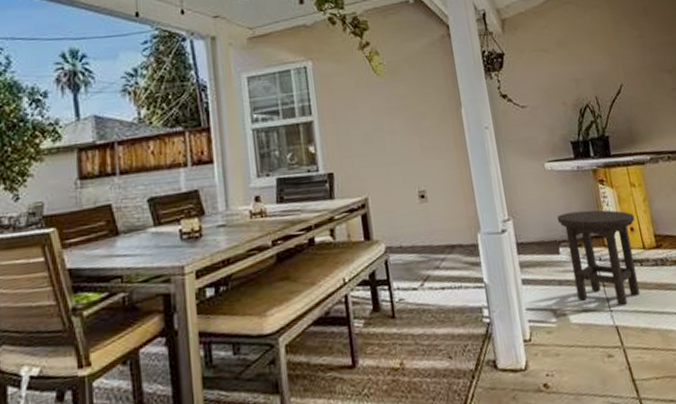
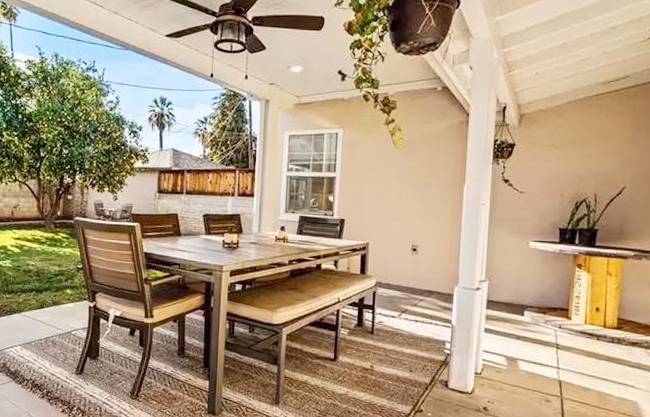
stool: present [557,210,641,306] -> none [529,285,603,367]

